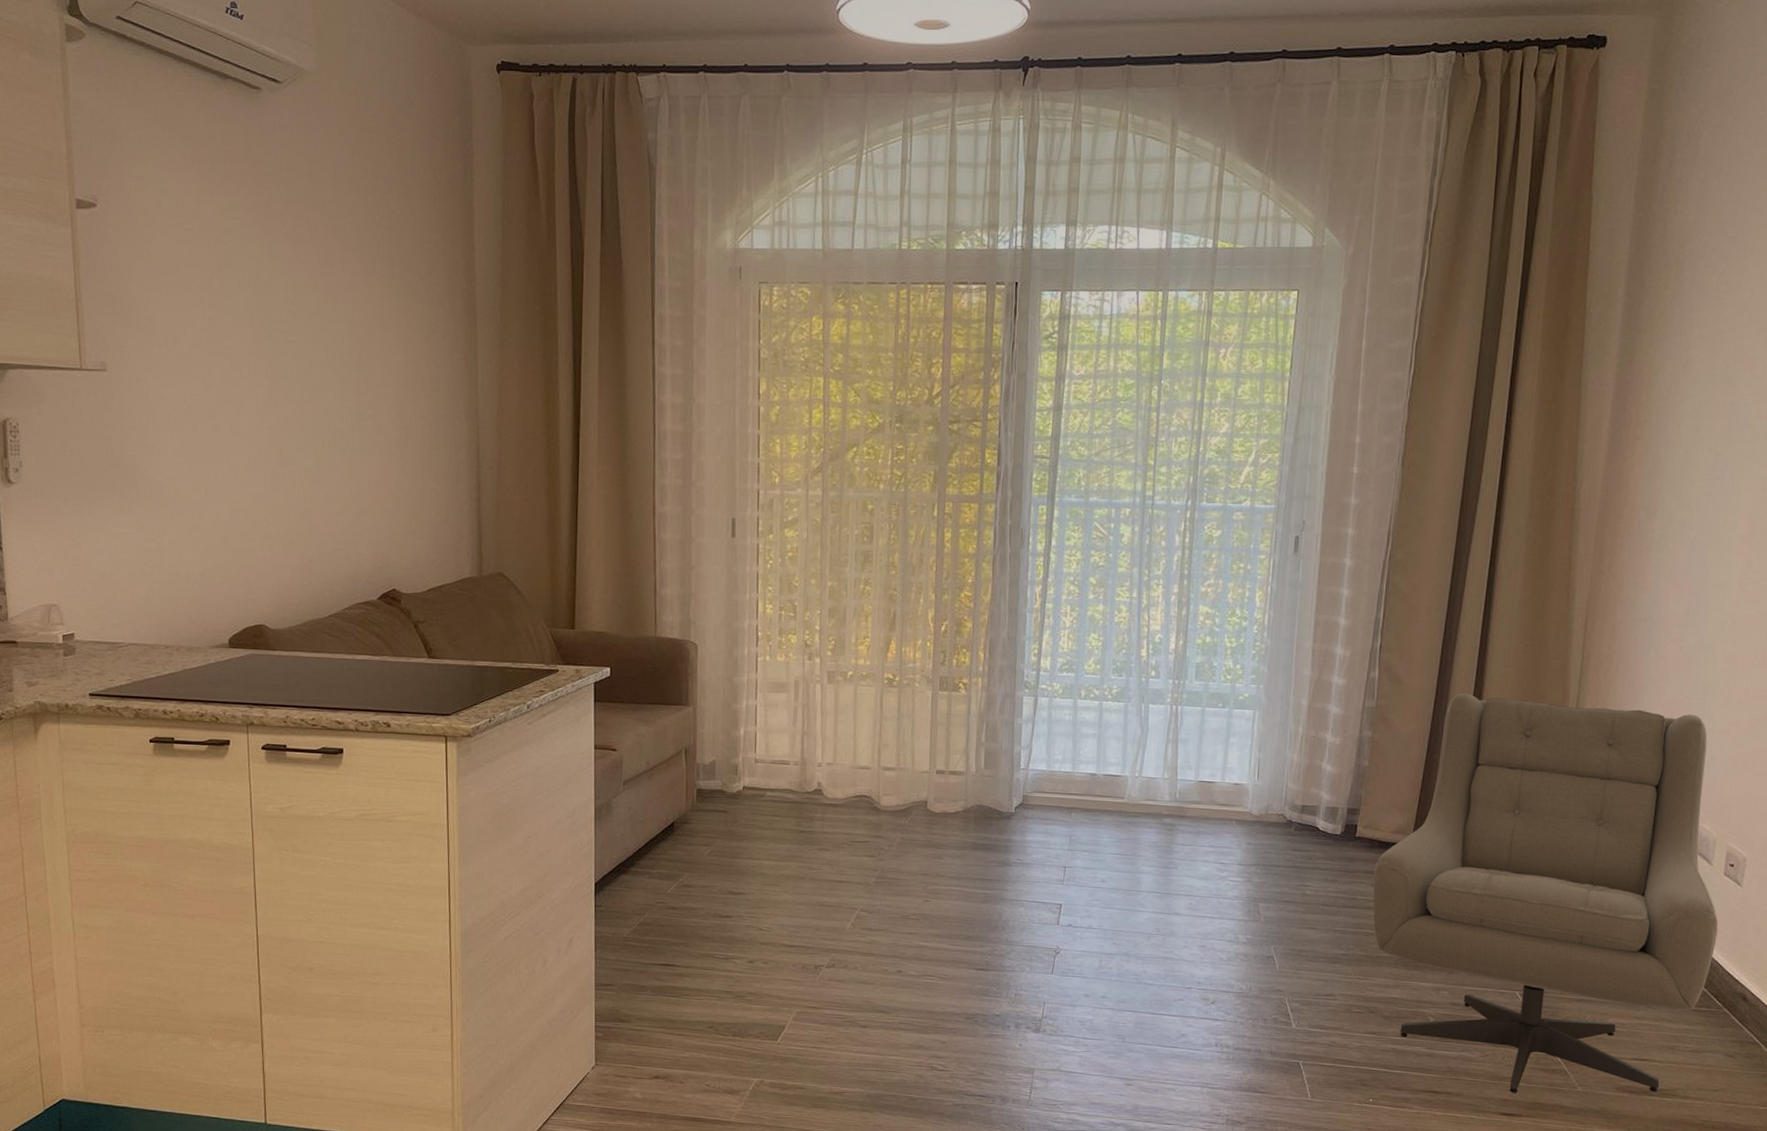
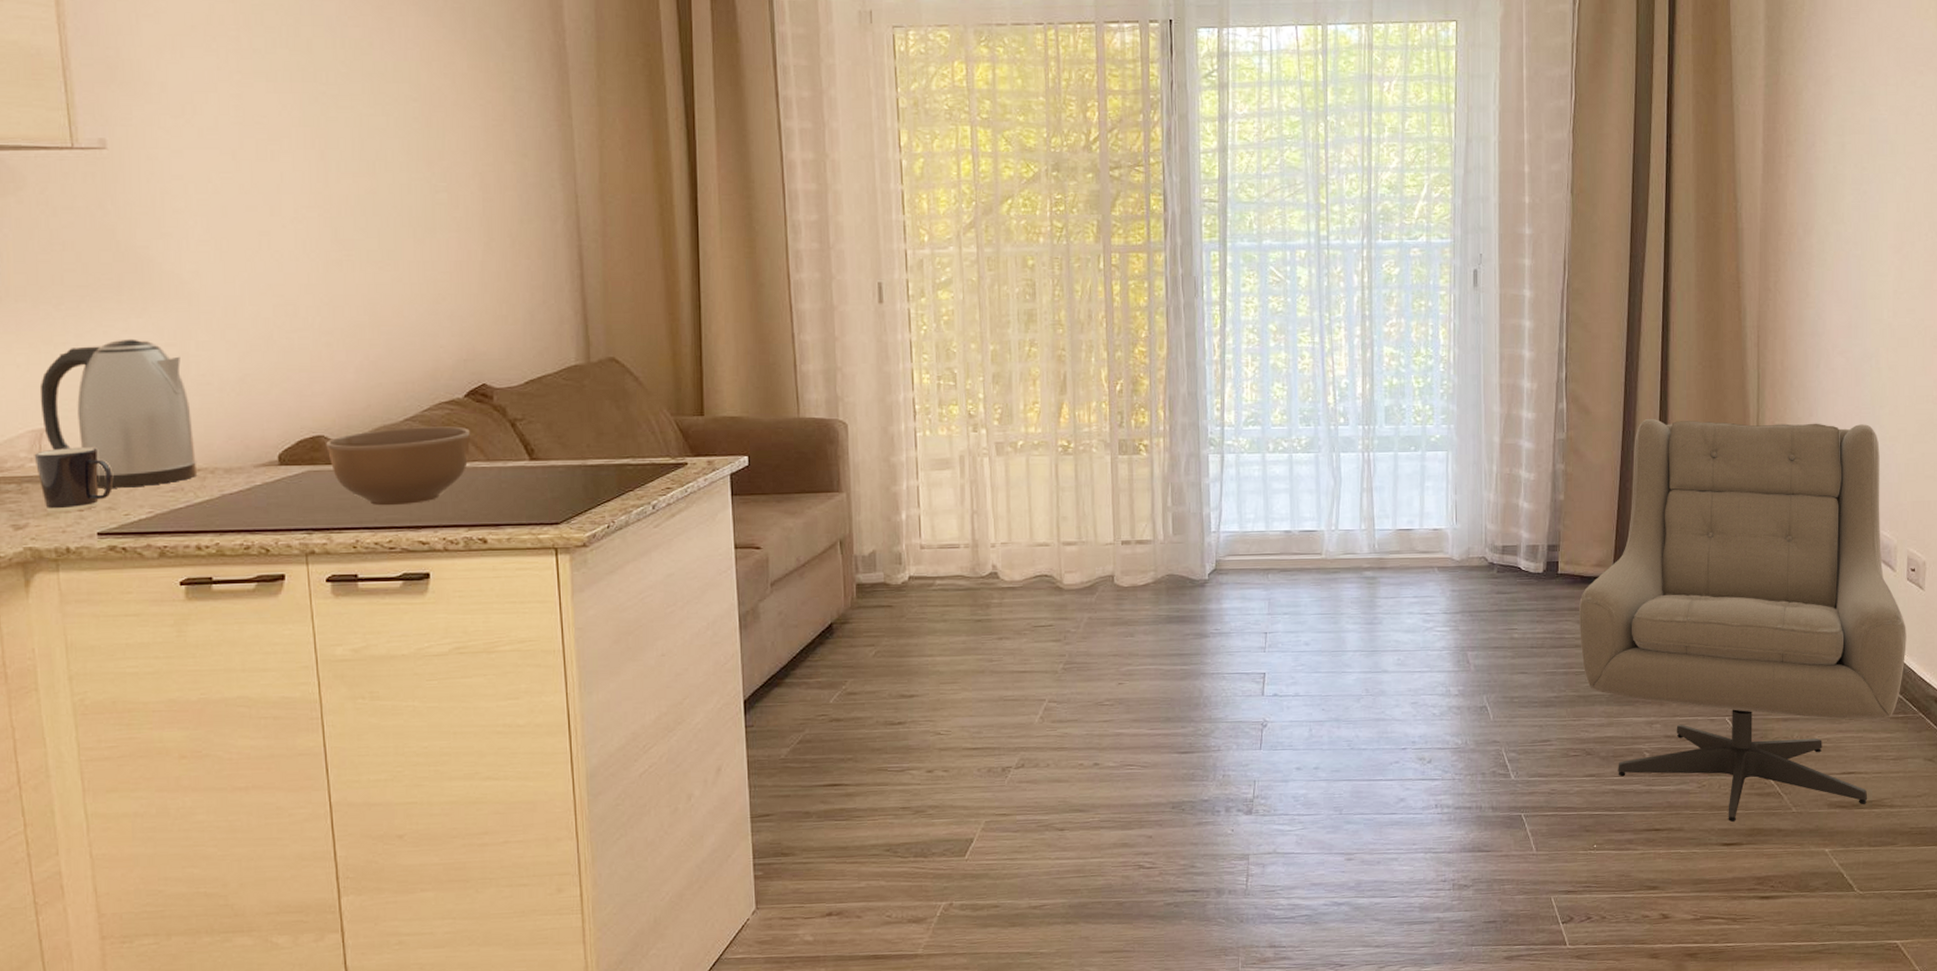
mug: none [44,621,103,675] -> present [34,446,114,512]
kettle: none [50,533,166,658] -> present [39,339,198,488]
bowl: none [266,622,382,689] -> present [326,426,471,506]

